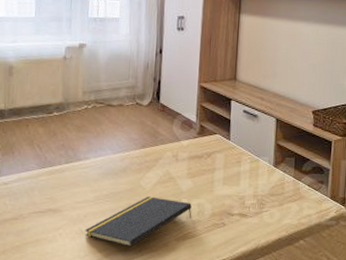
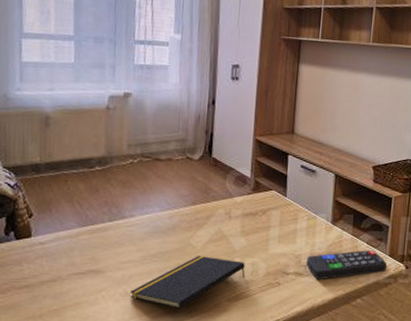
remote control: none [250,192,329,221] -> present [306,250,388,279]

